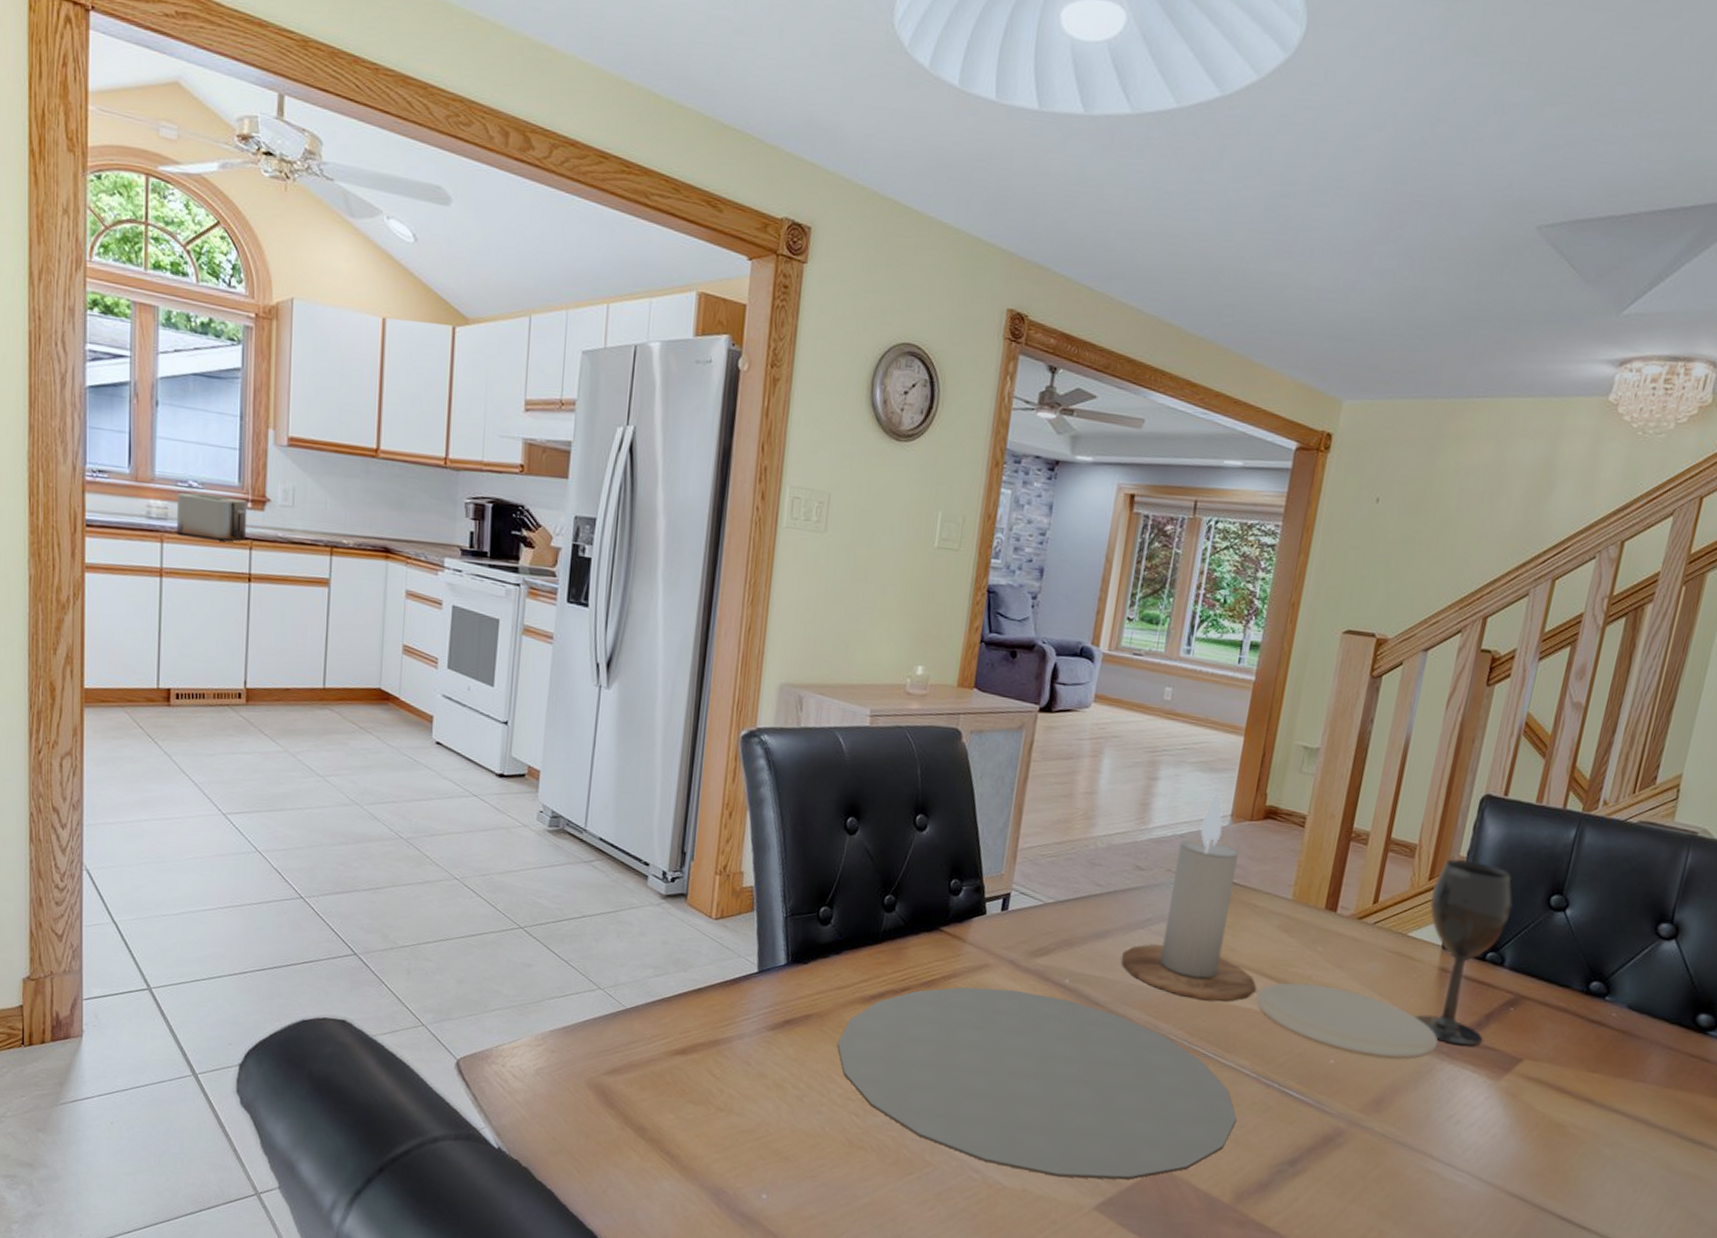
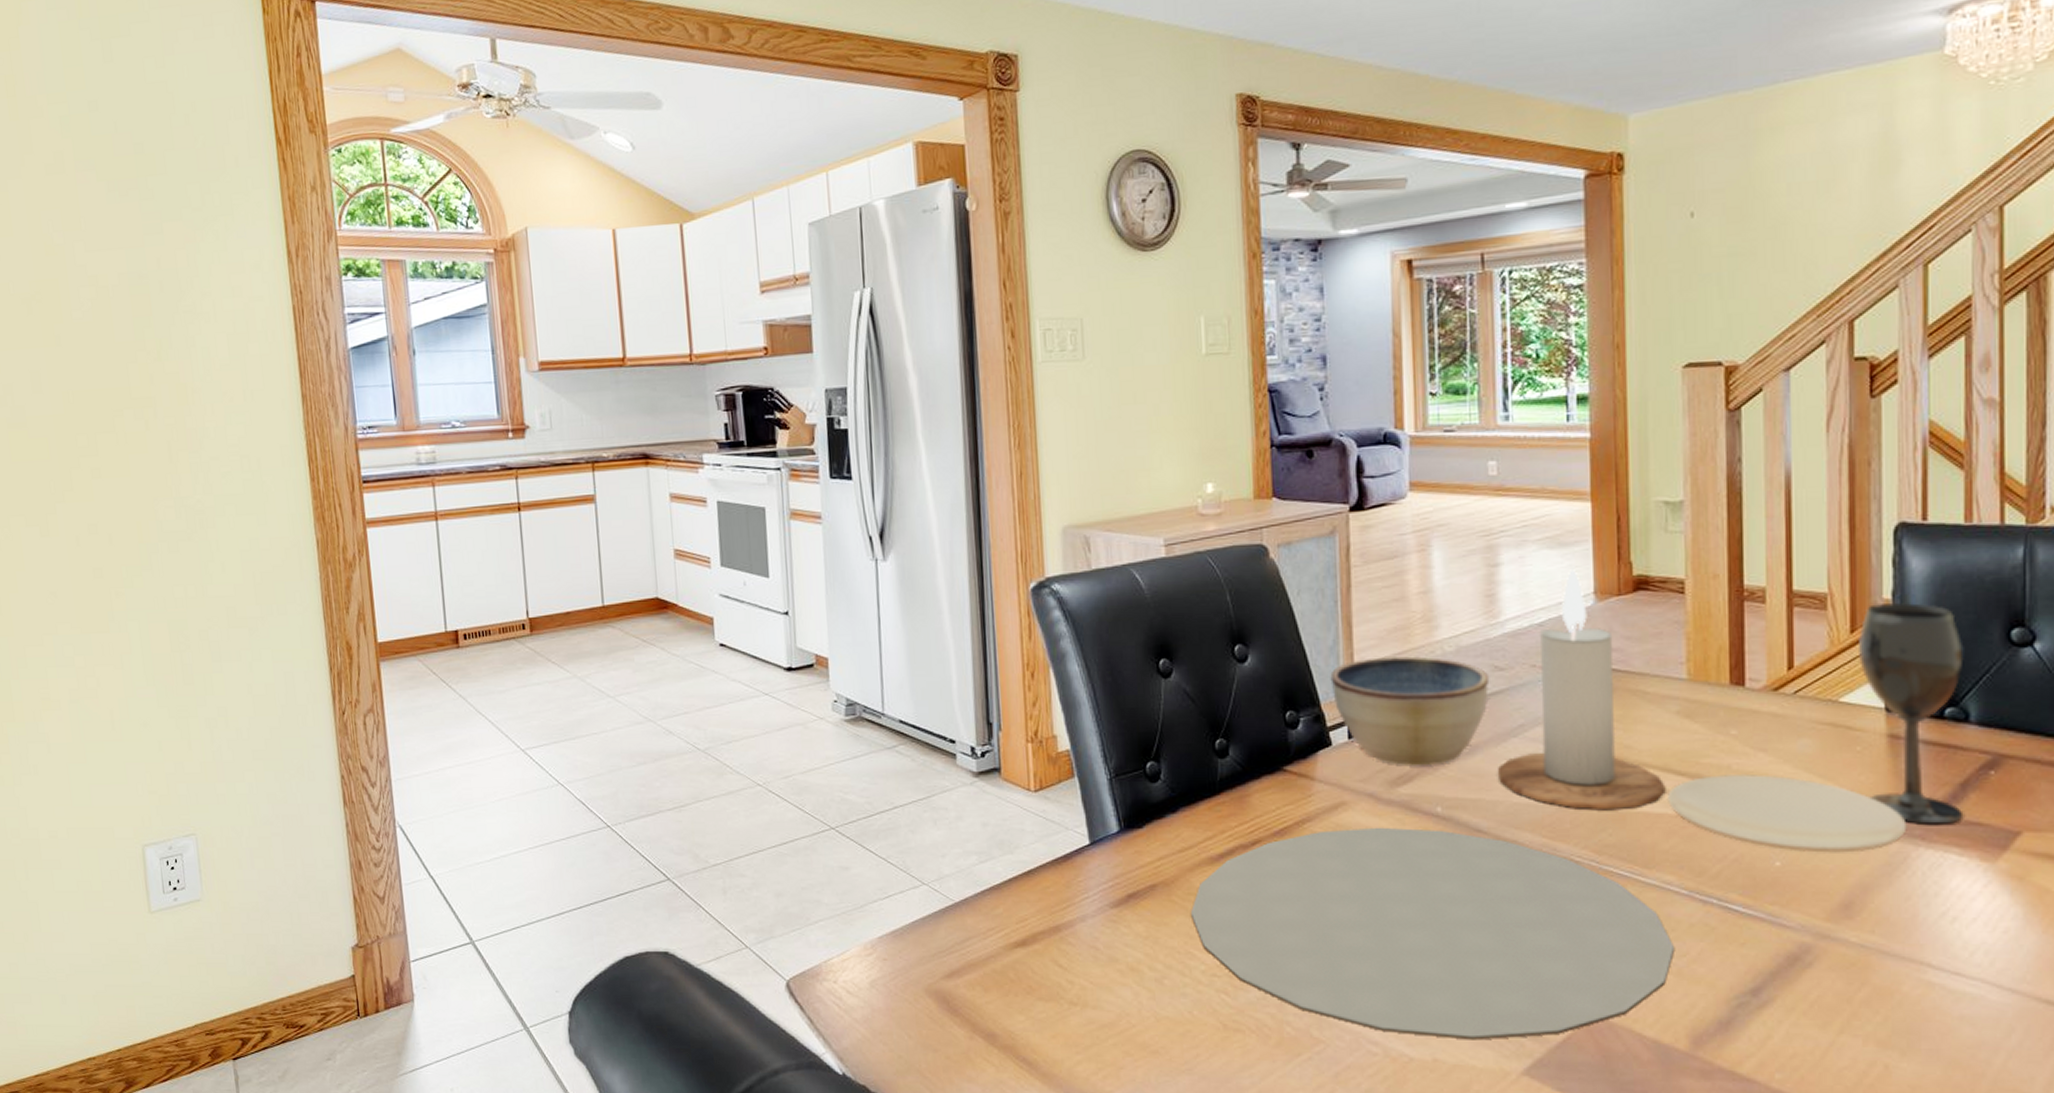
toaster: present [176,492,248,542] -> none [442,430,512,476]
bowl: none [995,843,1131,943] -> present [1330,656,1490,765]

